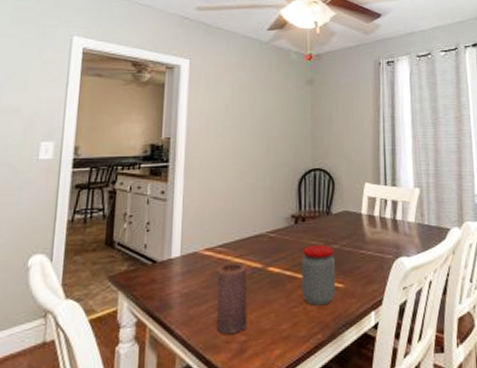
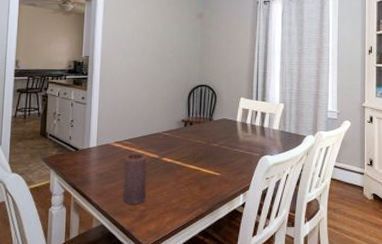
jar: present [302,245,336,306] -> none [188,143,215,188]

